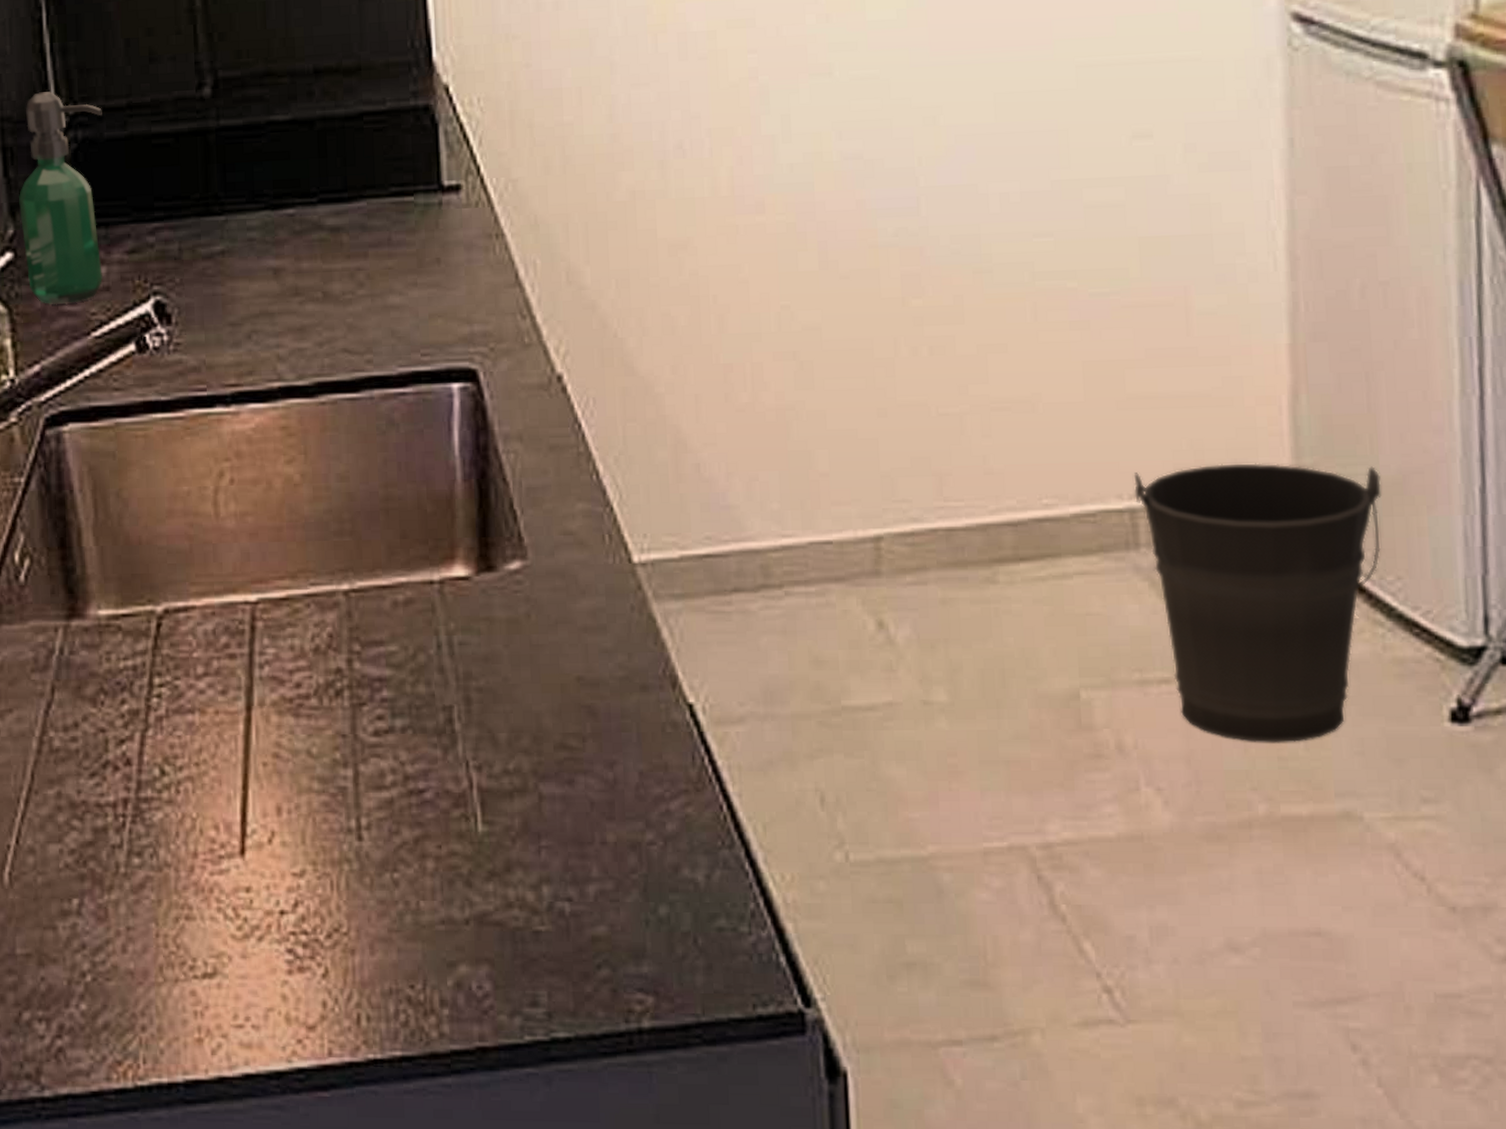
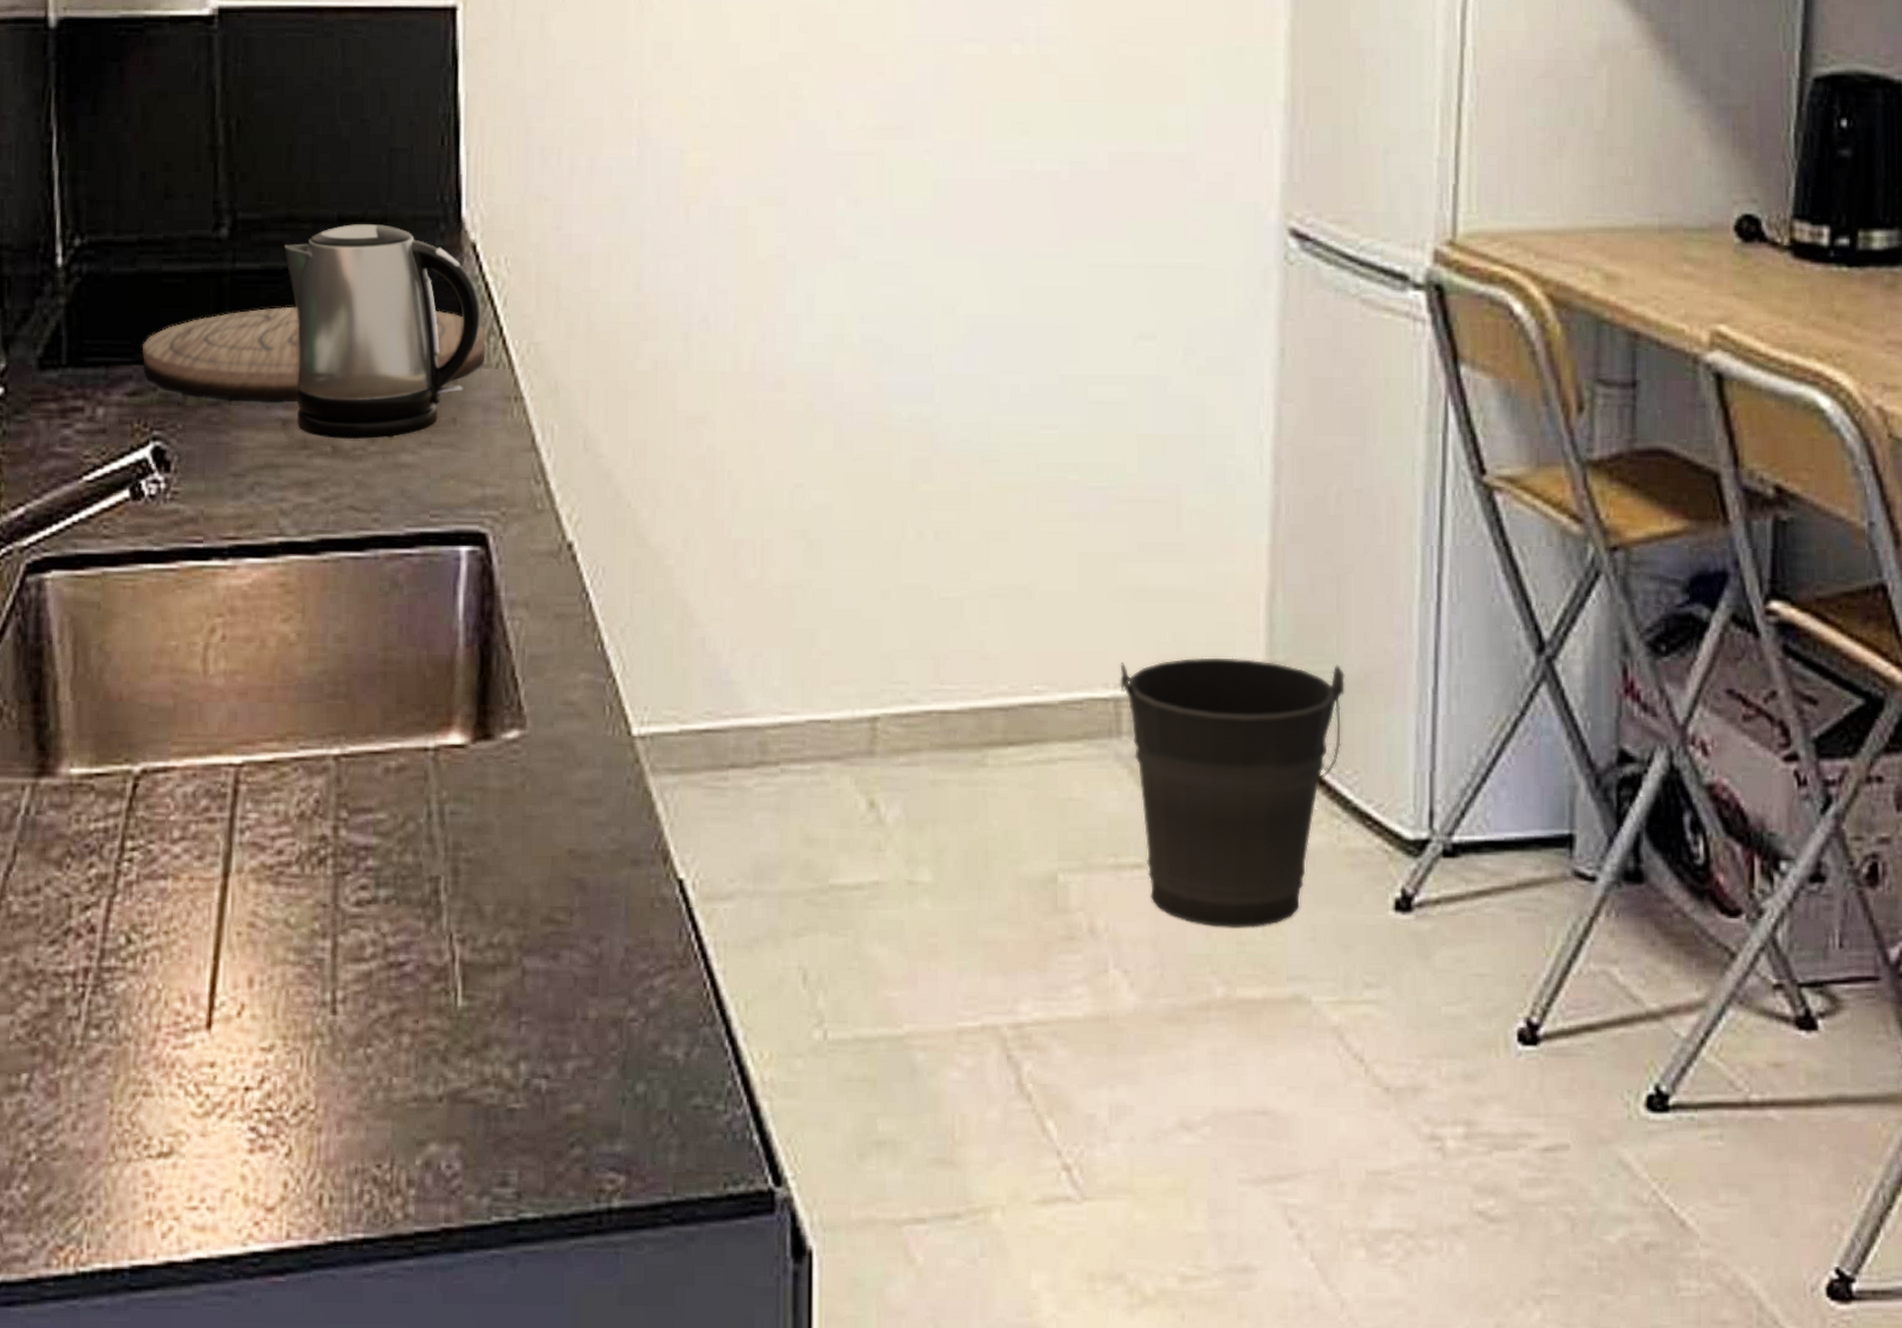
soap dispenser: present [19,91,102,305] -> none [13,221,111,446]
cutting board: none [137,154,465,252] -> present [141,306,486,401]
kettle: none [264,72,458,285] -> present [283,223,481,440]

